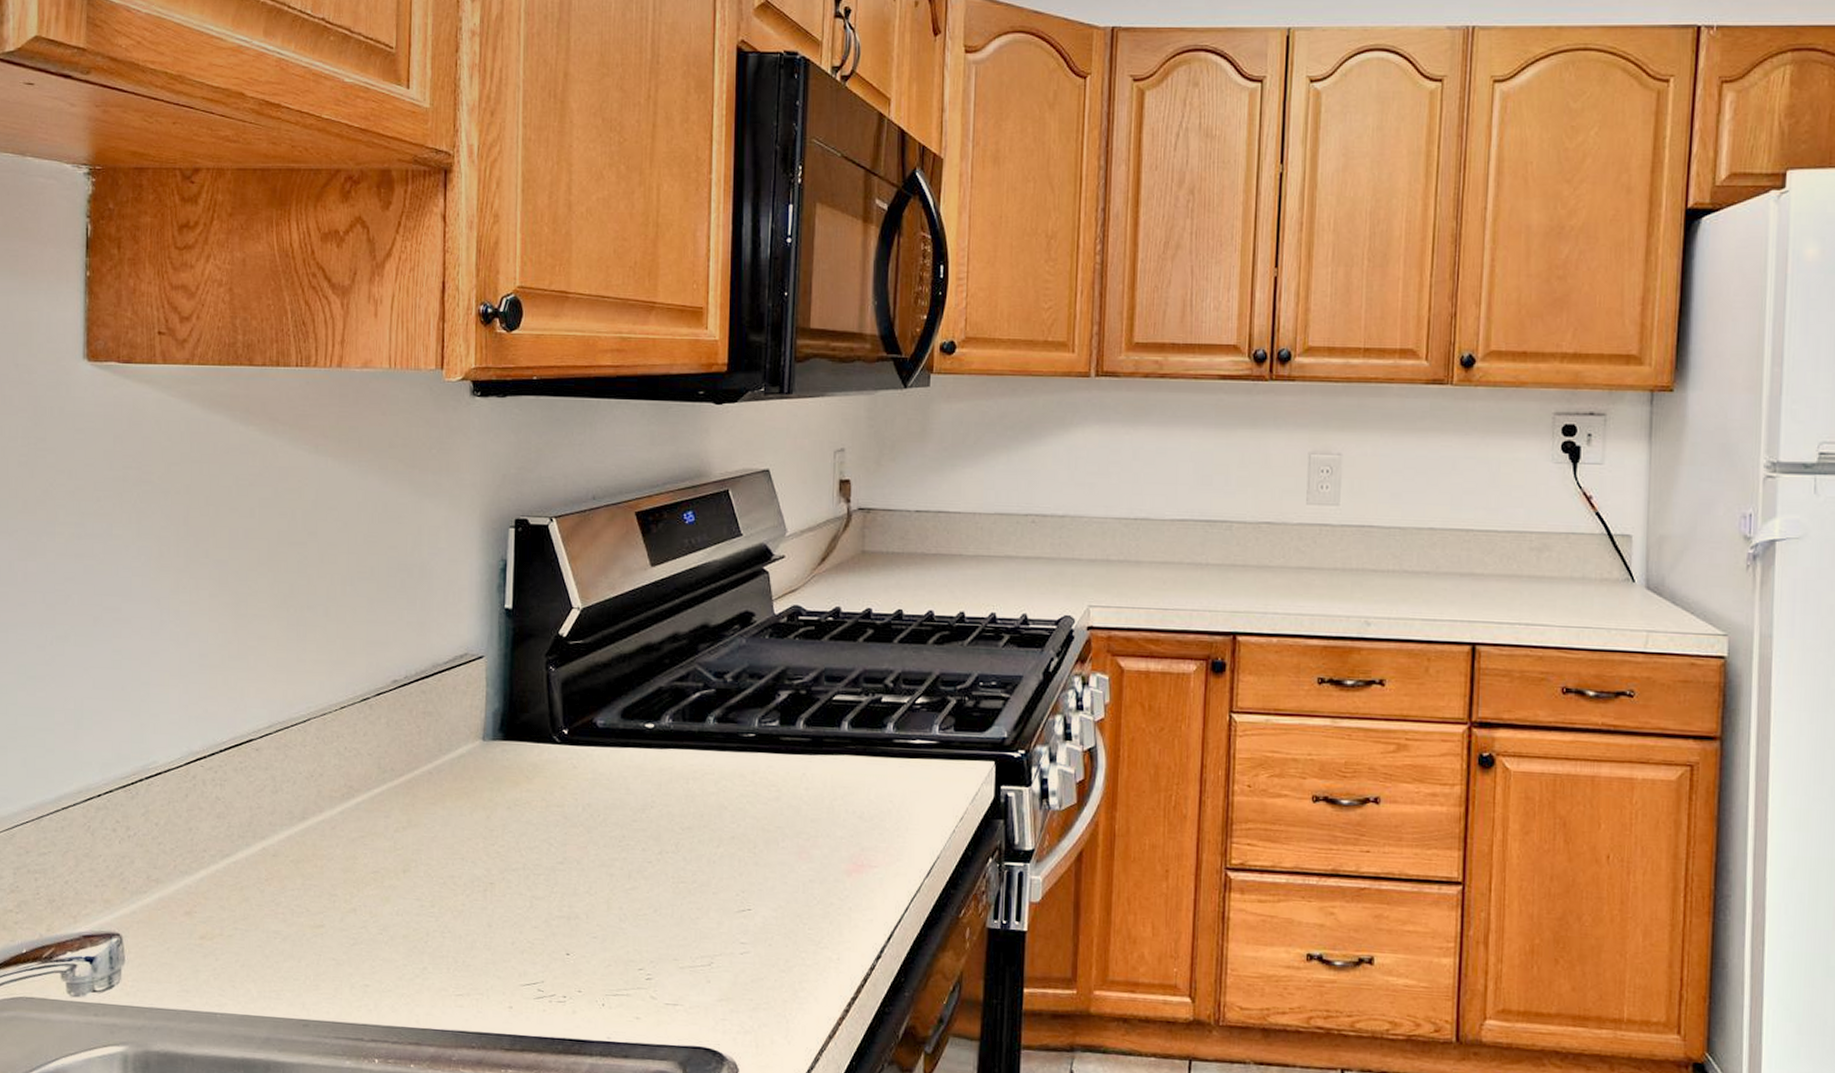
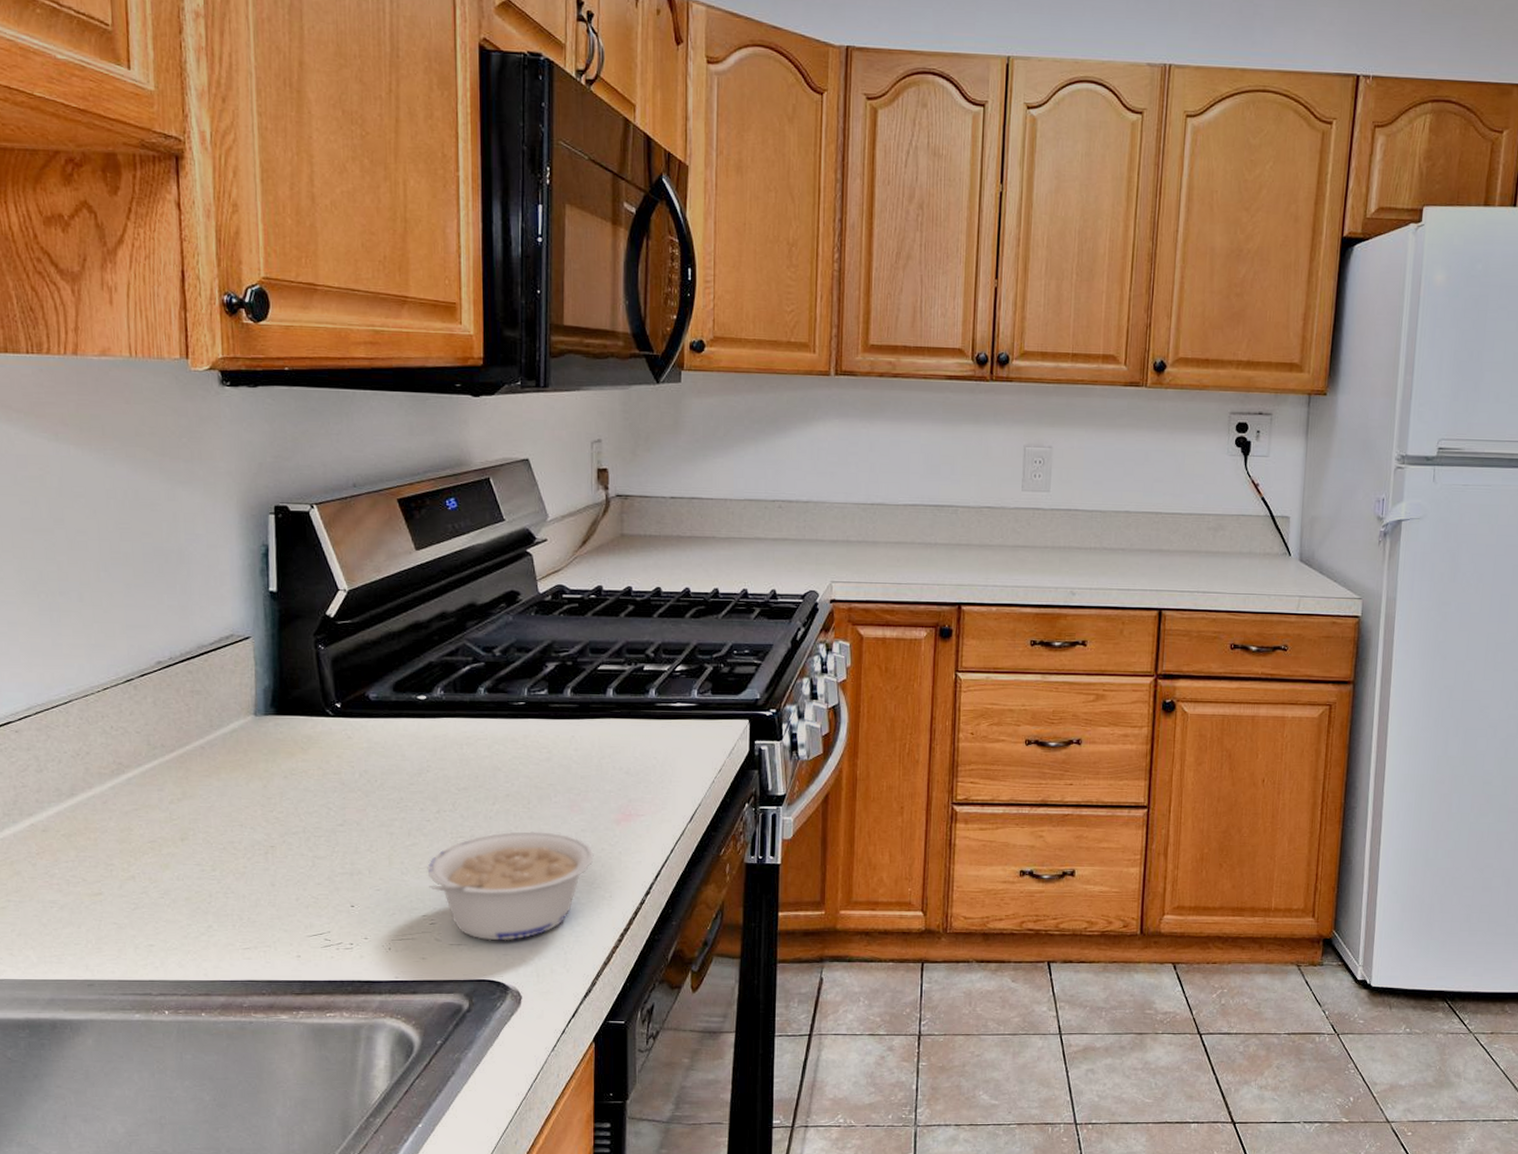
legume: none [646,878,822,1004] -> present [427,830,594,941]

